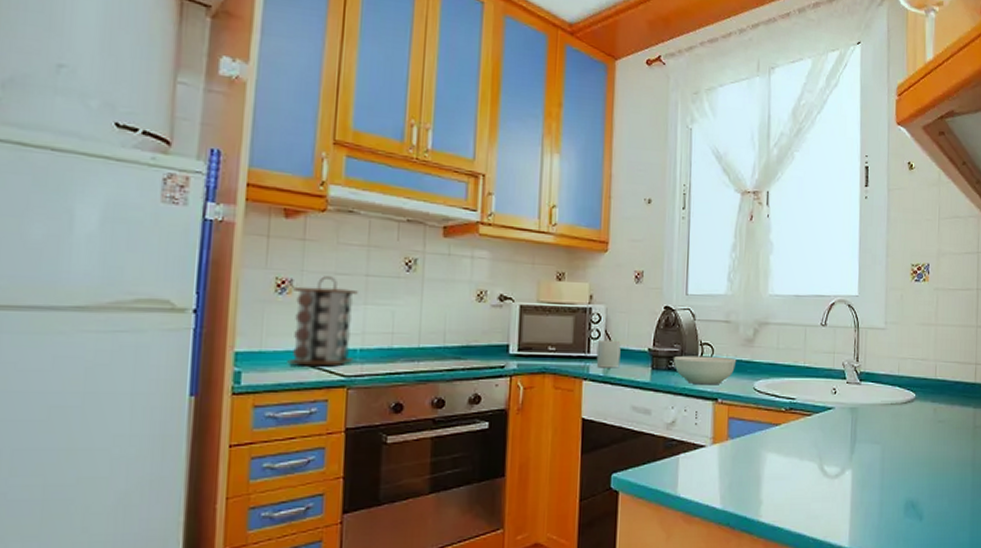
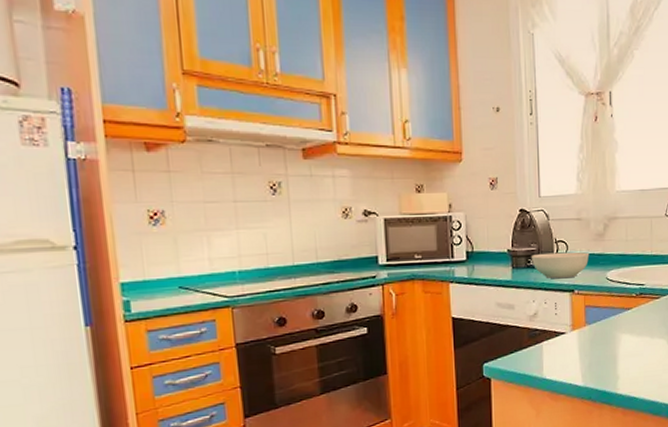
spice rack: present [287,276,358,367] -> none [166,205,234,291]
mug: present [596,339,621,368] -> none [460,244,482,271]

